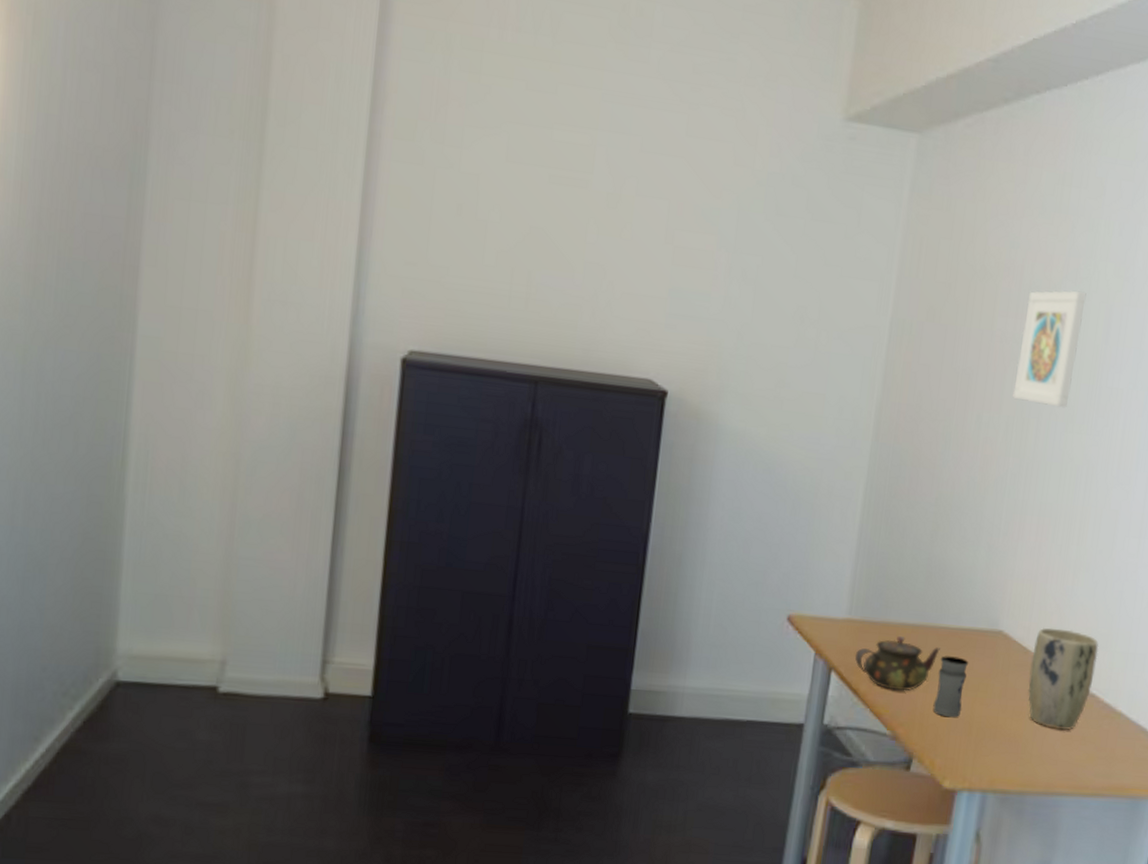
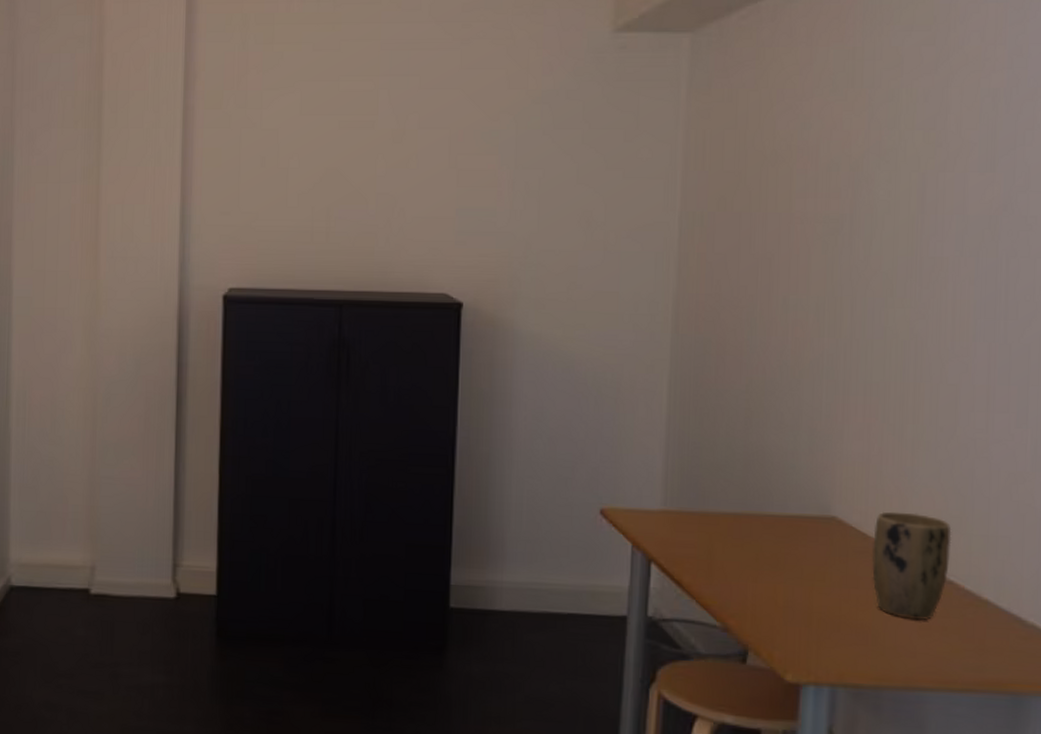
teapot: present [854,635,940,691] -> none [674,525,767,582]
jar: present [933,656,969,718] -> none [765,544,801,608]
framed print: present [1013,290,1086,408] -> none [821,163,893,283]

